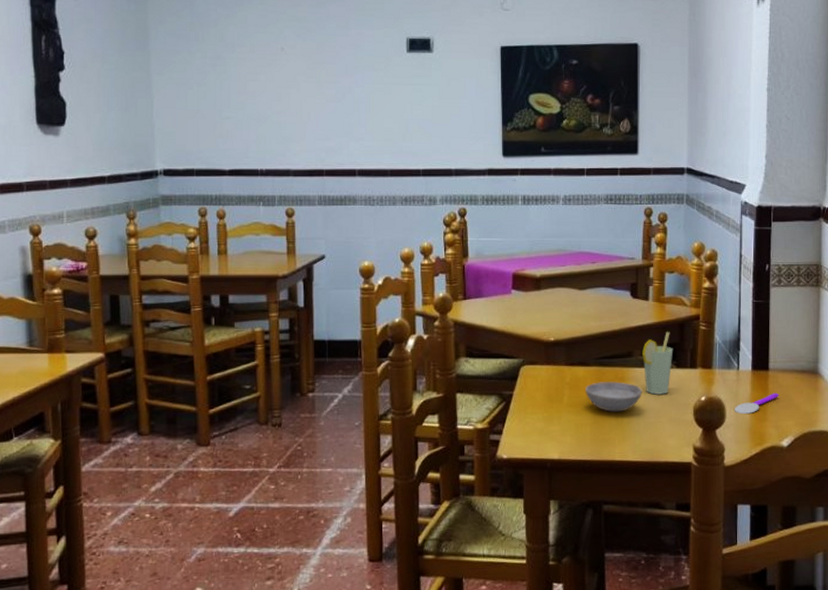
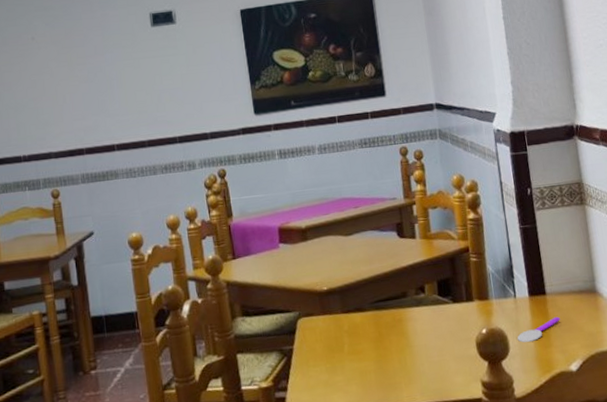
bowl: present [584,381,642,412] -> none [364,324,422,356]
cup: present [642,331,674,395] -> none [416,267,449,333]

